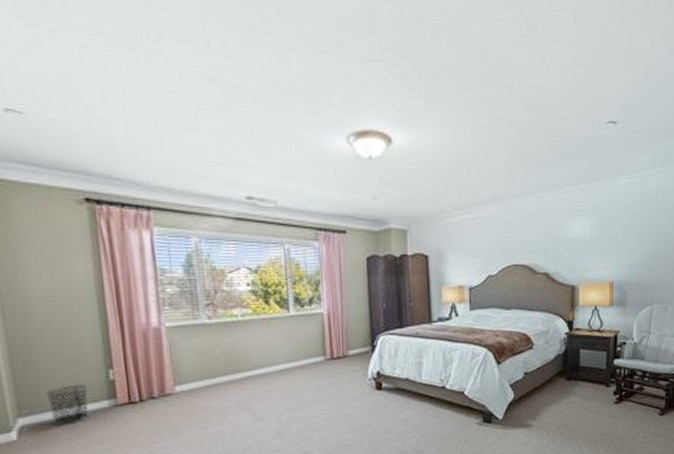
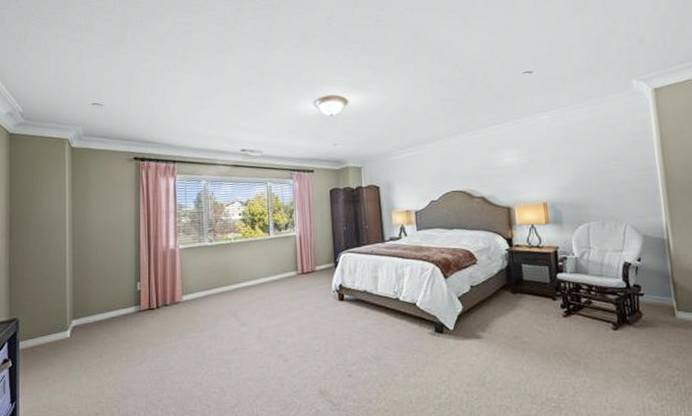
waste bin: present [44,384,89,425] -> none [92,293,122,326]

